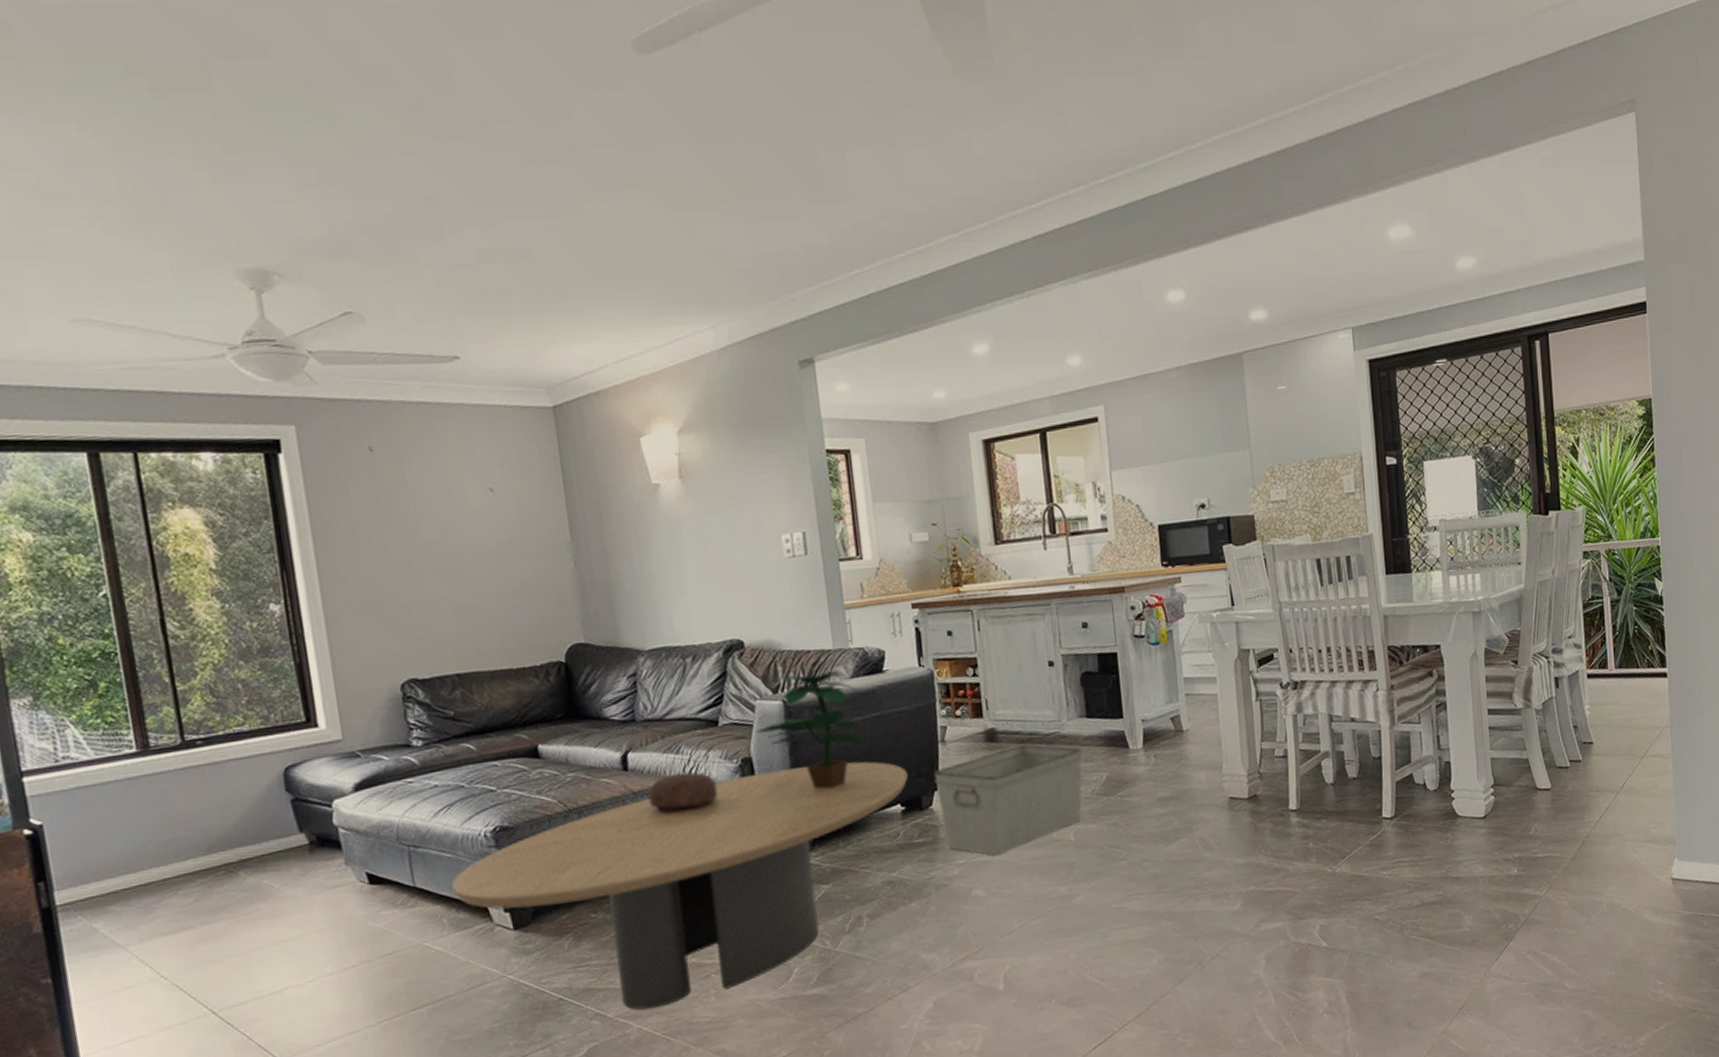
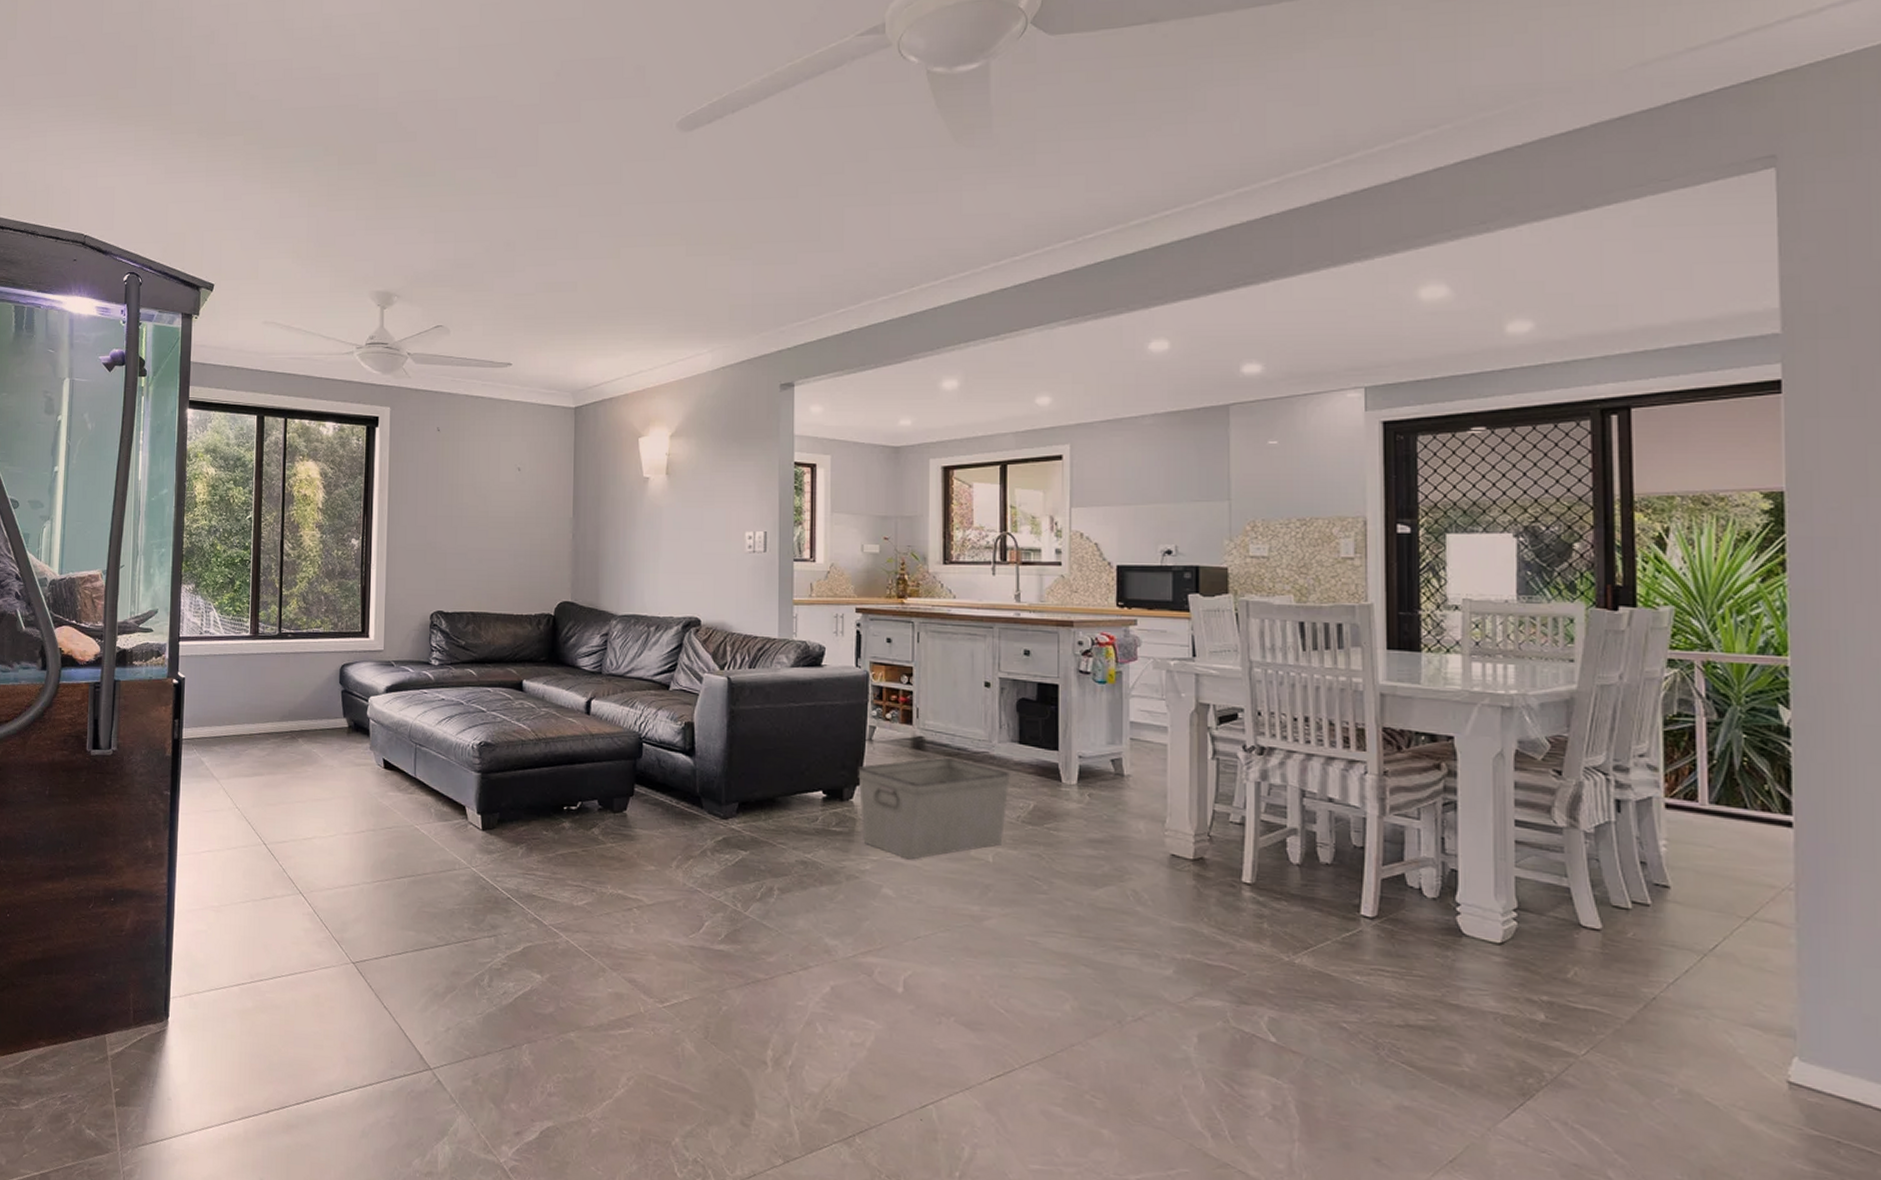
coffee table: present [452,761,908,1010] -> none [442,737,833,927]
decorative bowl: present [648,771,718,812] -> none [603,724,661,760]
potted plant: present [755,671,871,789] -> none [700,656,806,764]

